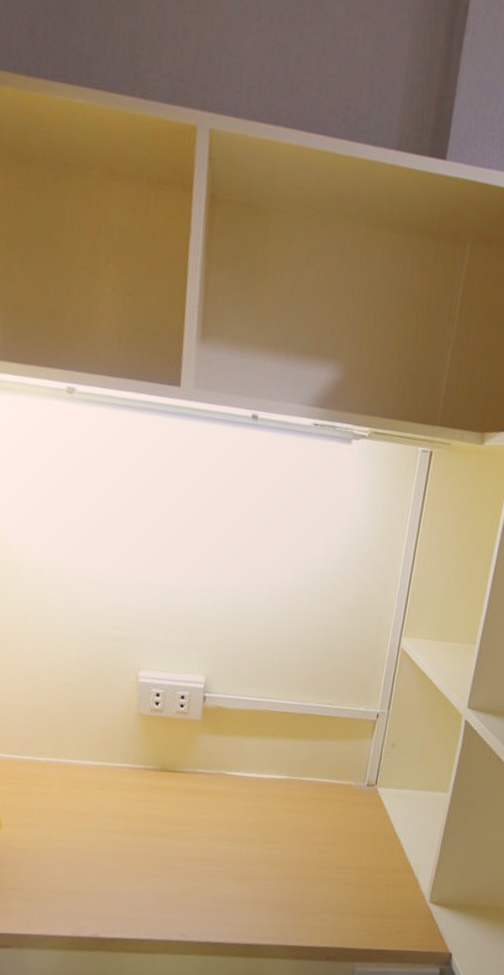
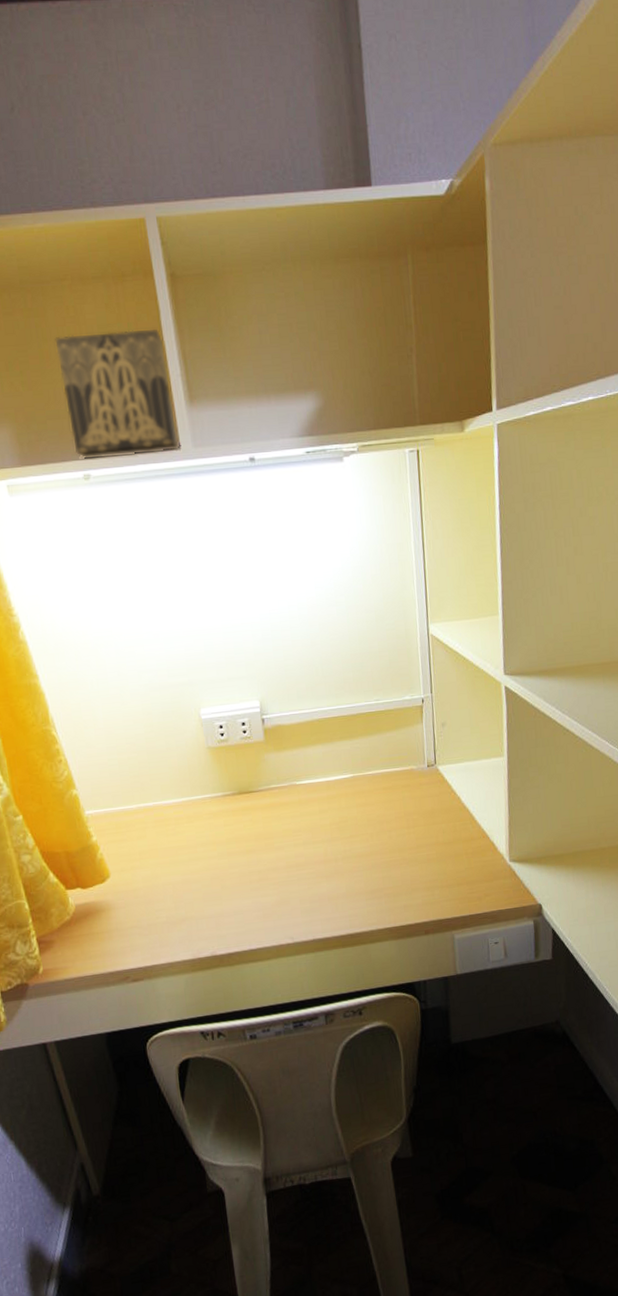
decorative box: none [64,229,188,386] -> present [55,330,179,459]

